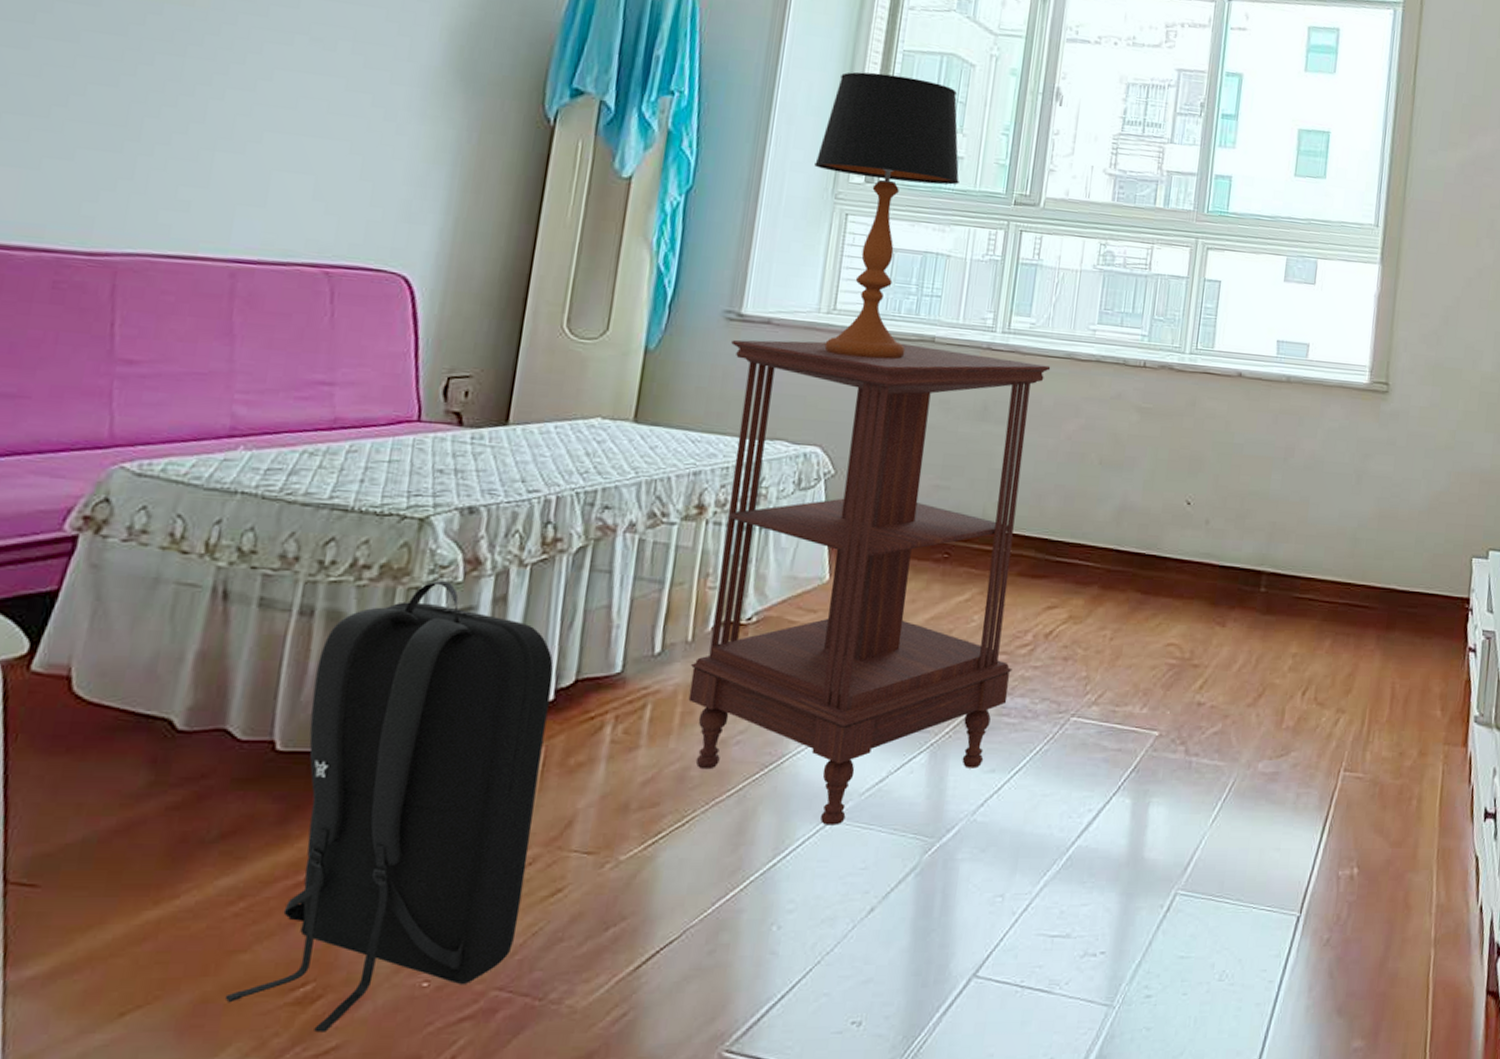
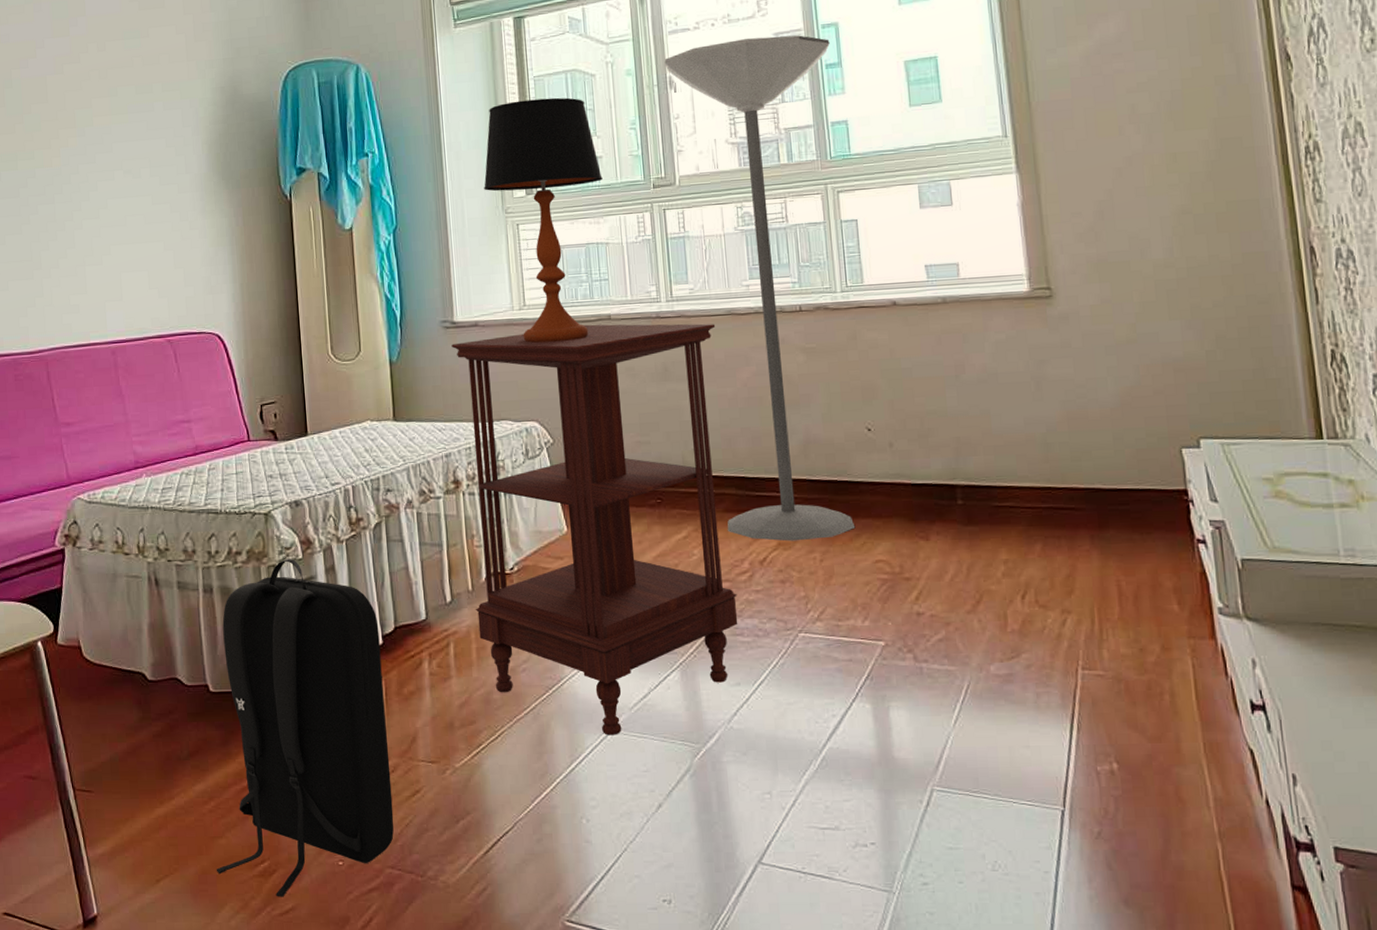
floor lamp: none [1016,62,1231,616] -> present [664,35,856,542]

